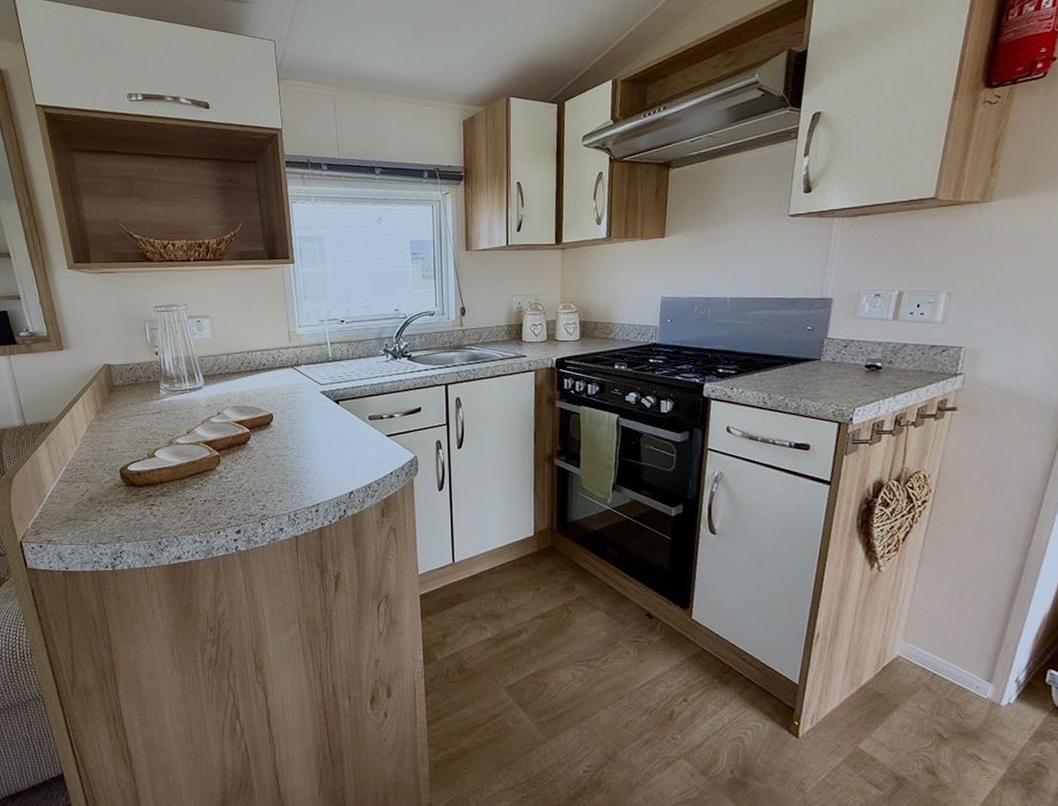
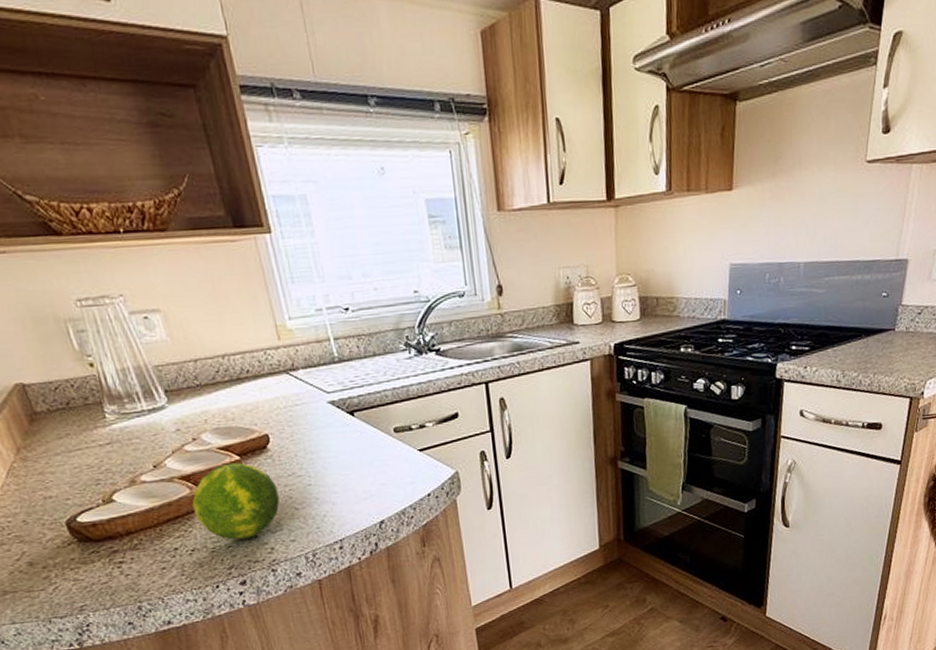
fruit: none [210,434,275,496] -> present [192,462,280,540]

